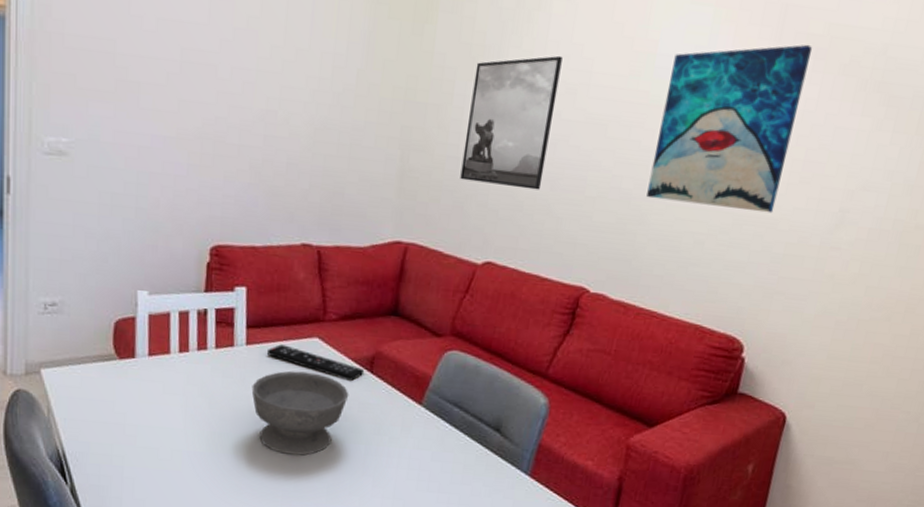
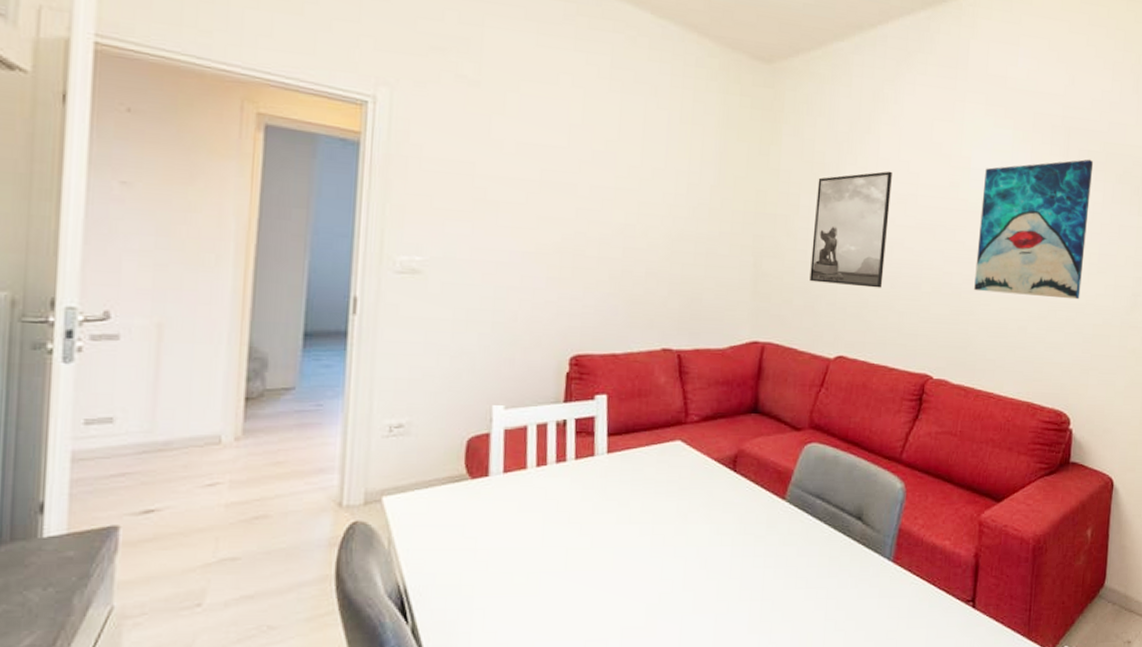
bowl: present [251,370,349,456] -> none [613,476,713,564]
remote control: present [266,344,365,382] -> none [628,450,728,482]

